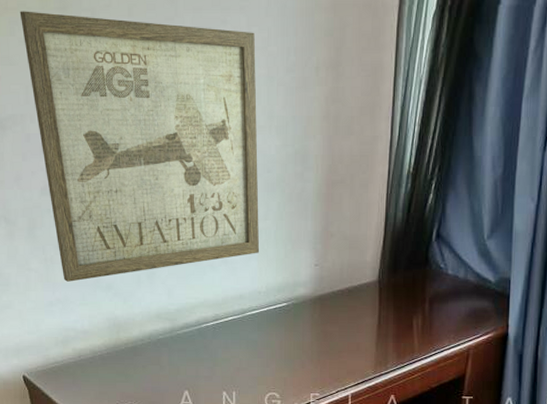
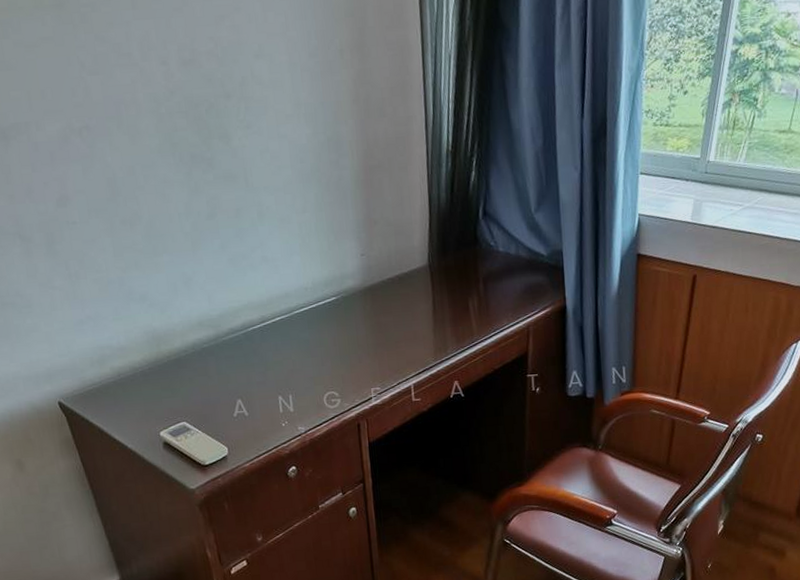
wall art: present [19,11,260,282] -> none [11,10,302,297]

